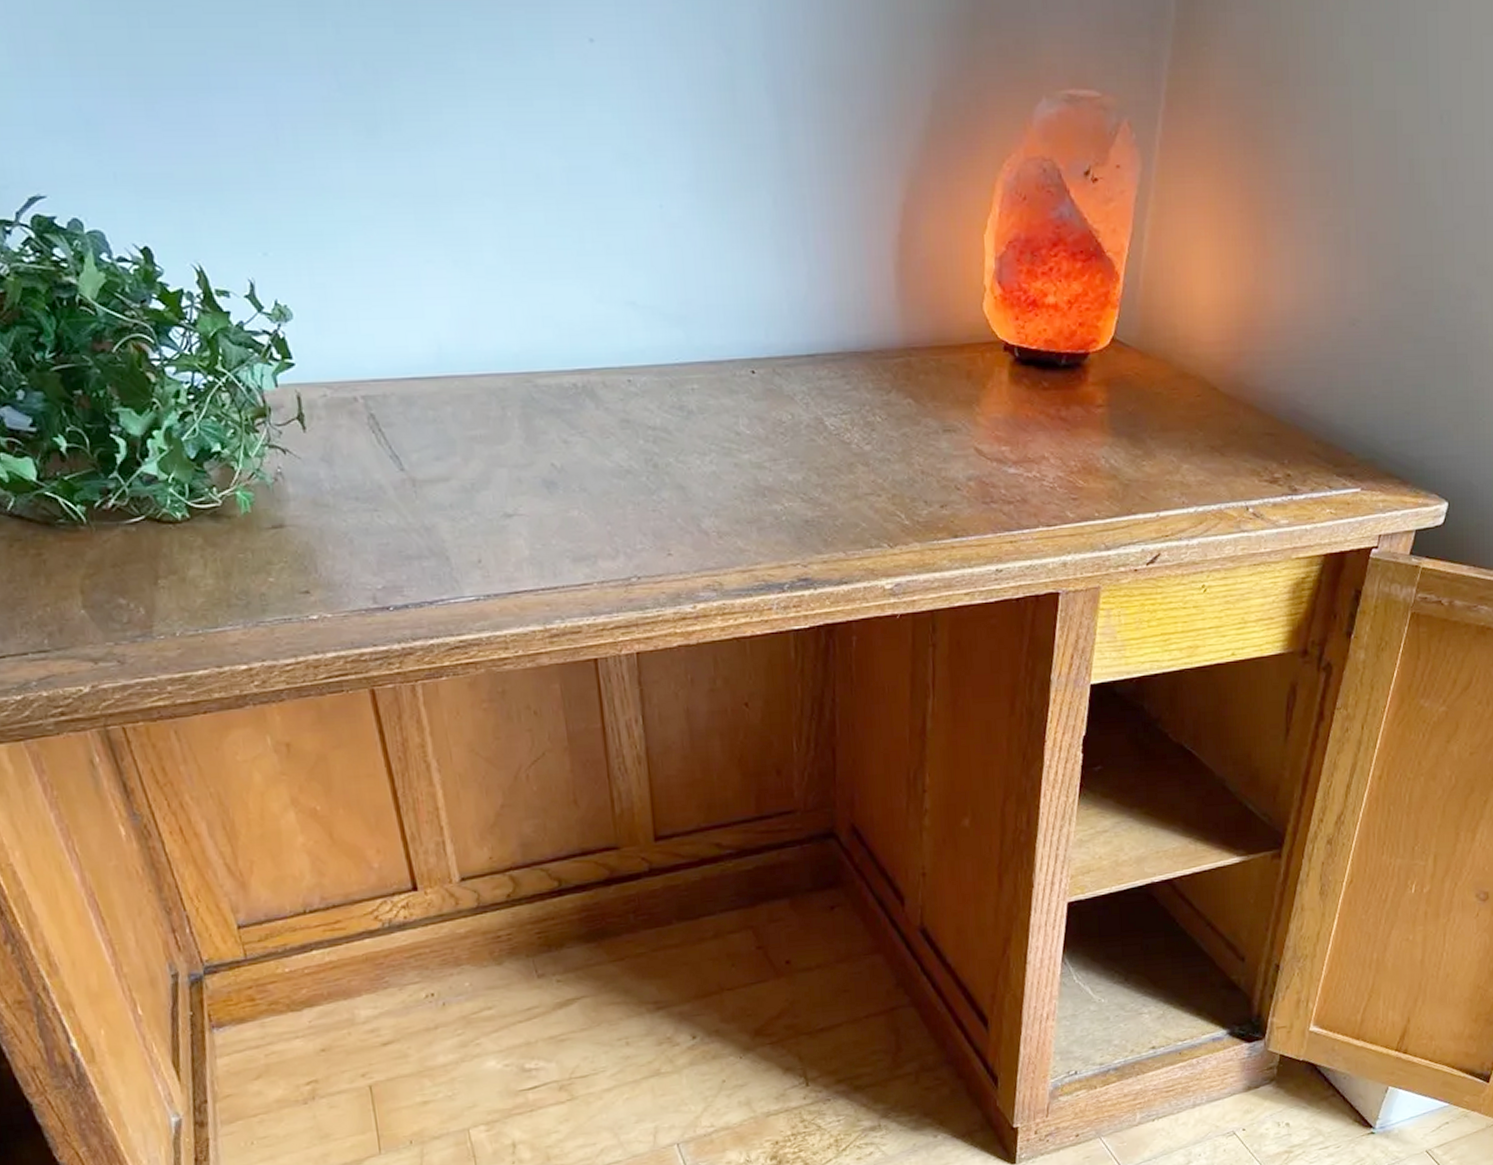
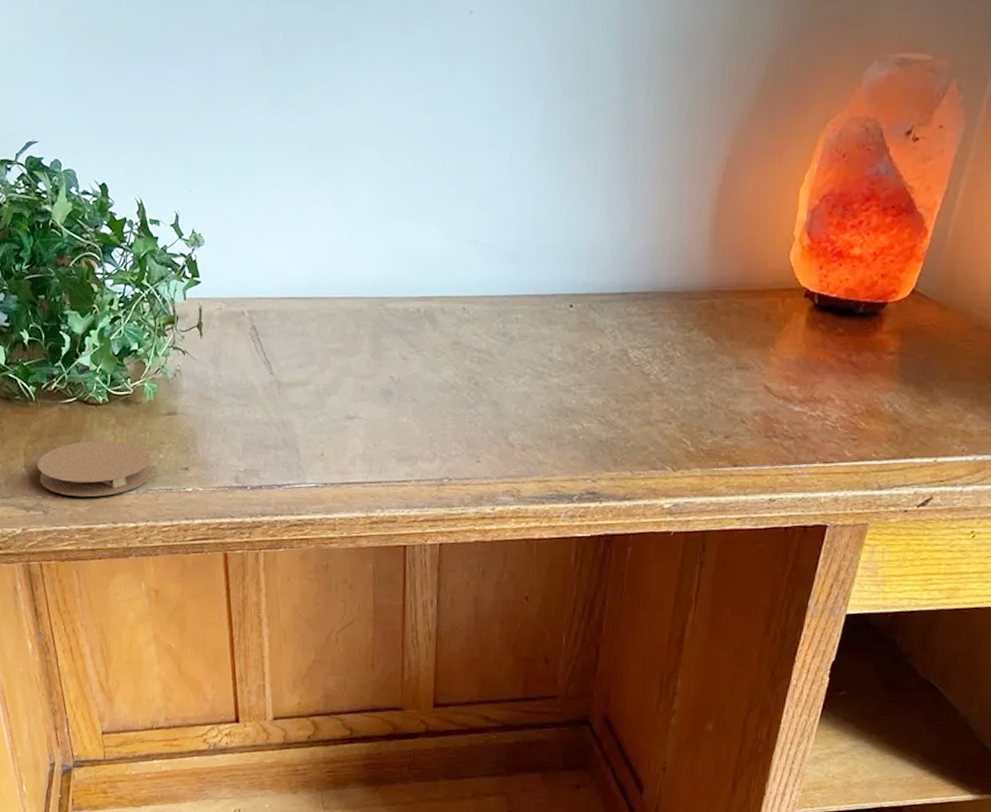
coaster: none [101,565,263,639] -> present [38,440,153,497]

